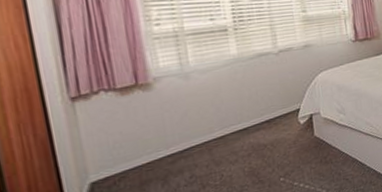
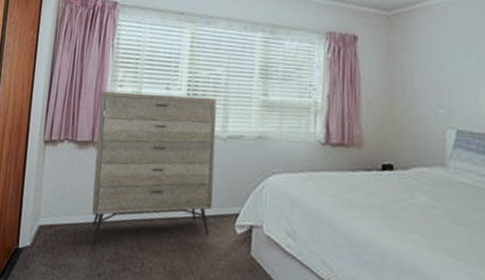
dresser: none [133,20,278,178] -> present [92,91,217,244]

